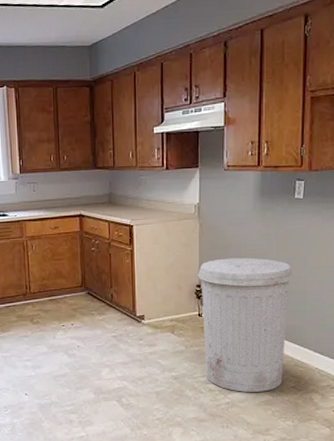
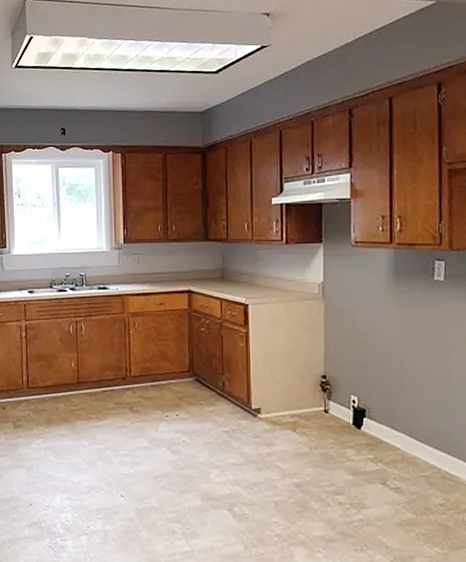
trash can: present [198,257,294,392] -> none [323,346,437,509]

